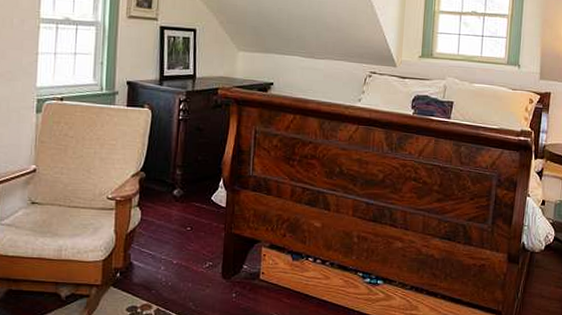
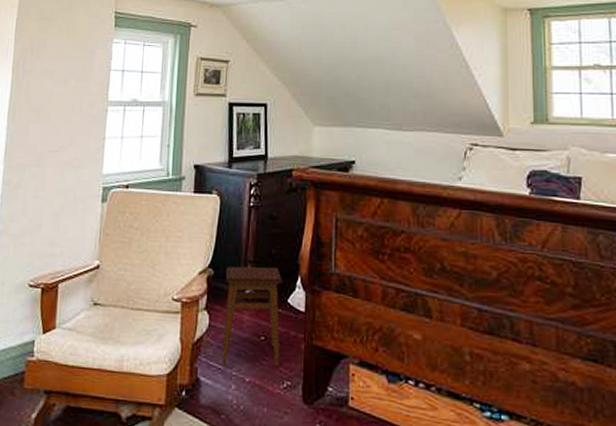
stool: none [152,170,207,252] -> present [221,266,282,367]

